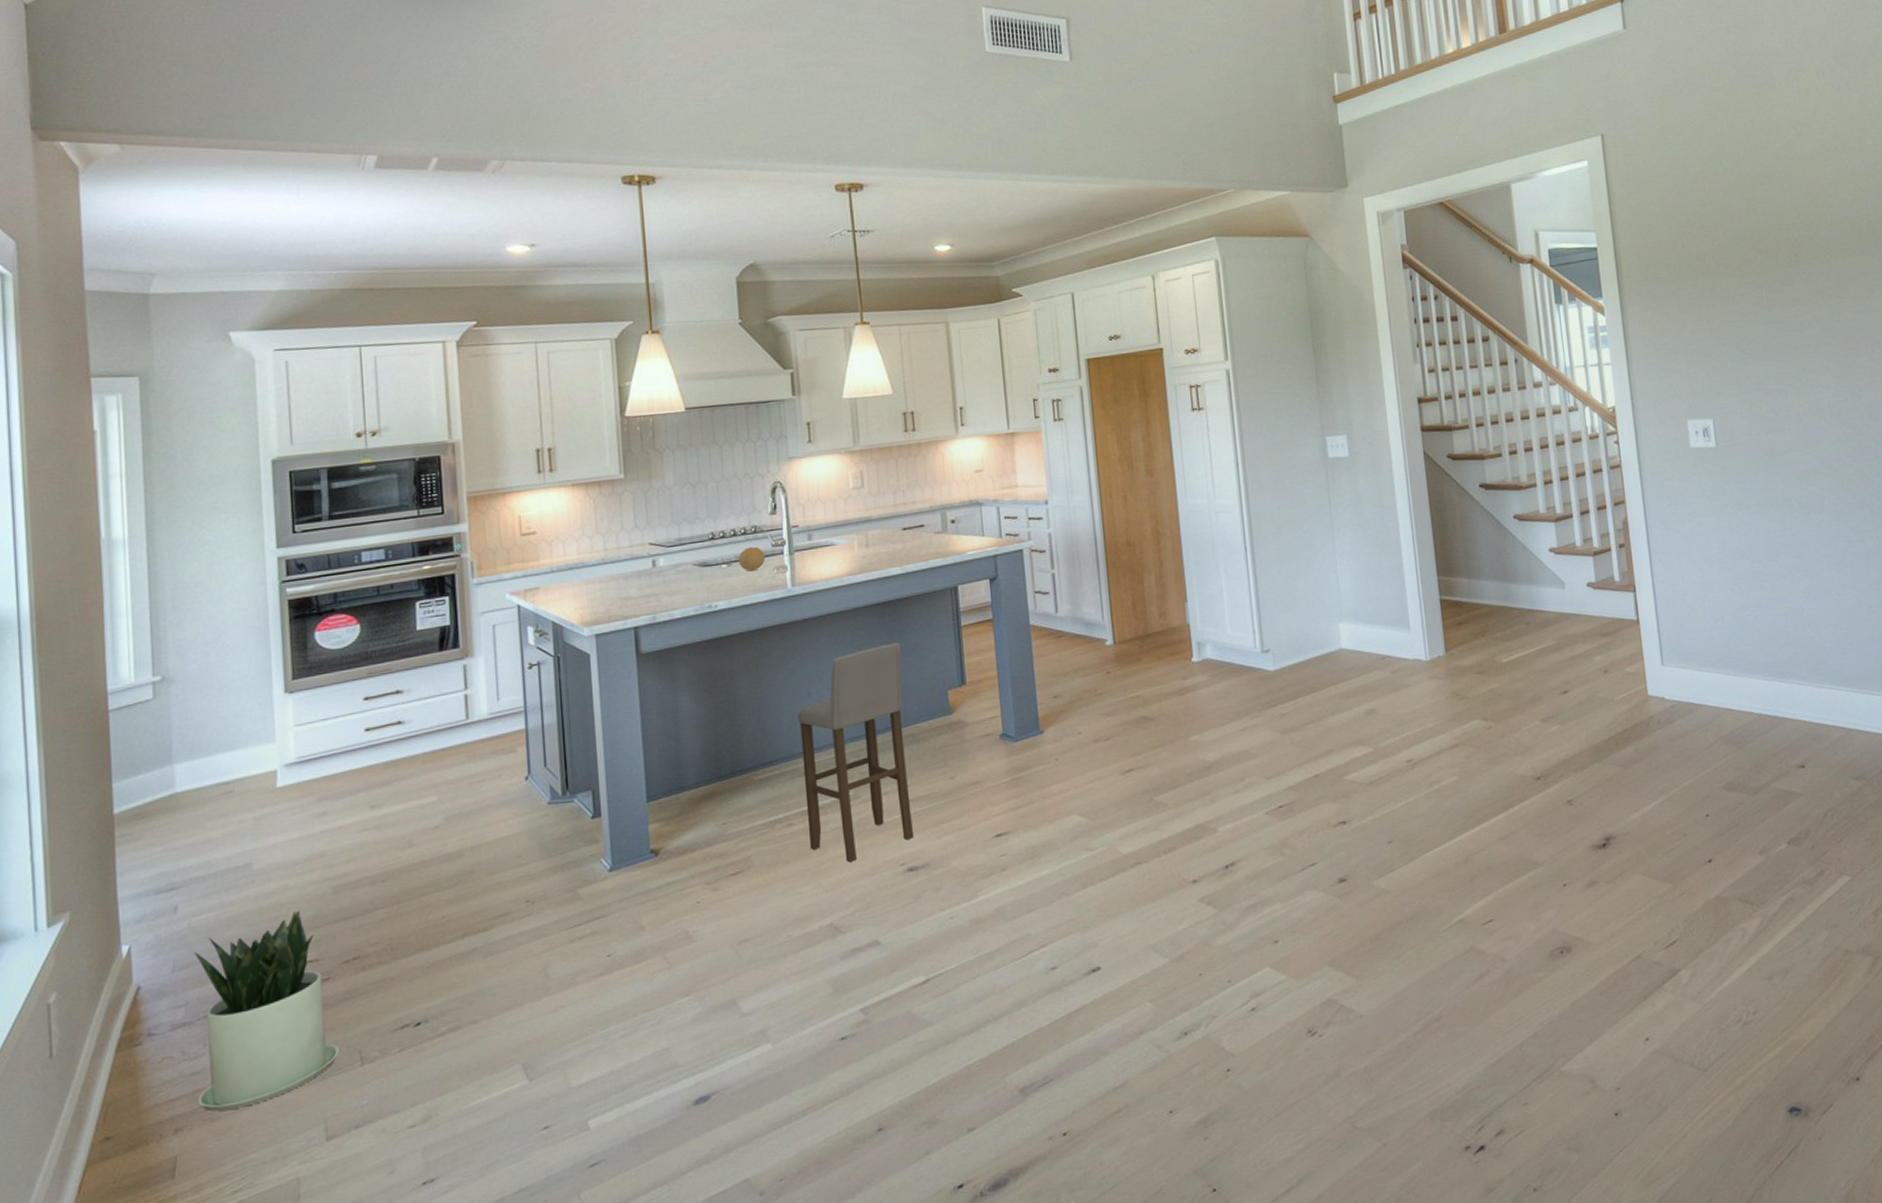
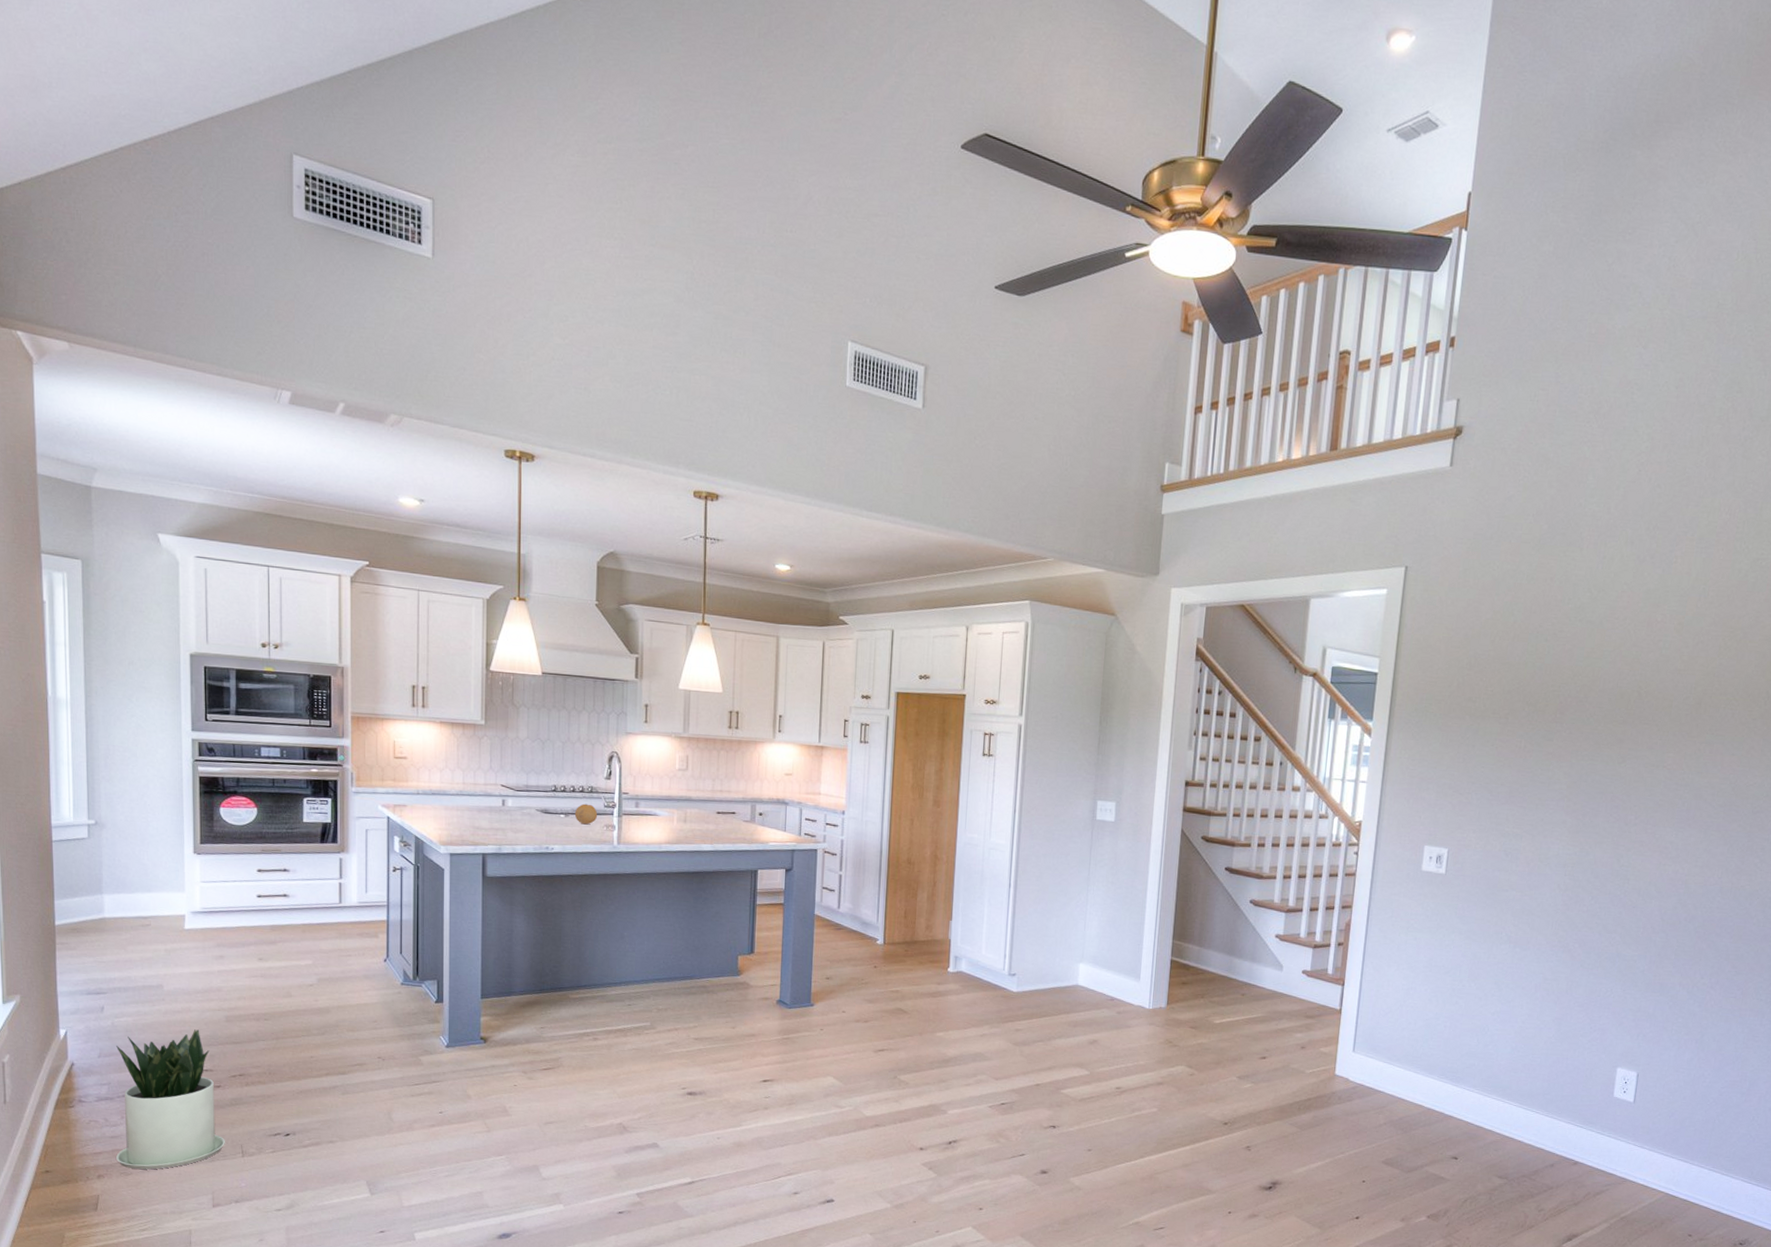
bar stool: present [797,642,913,862] -> none [610,907,703,1078]

